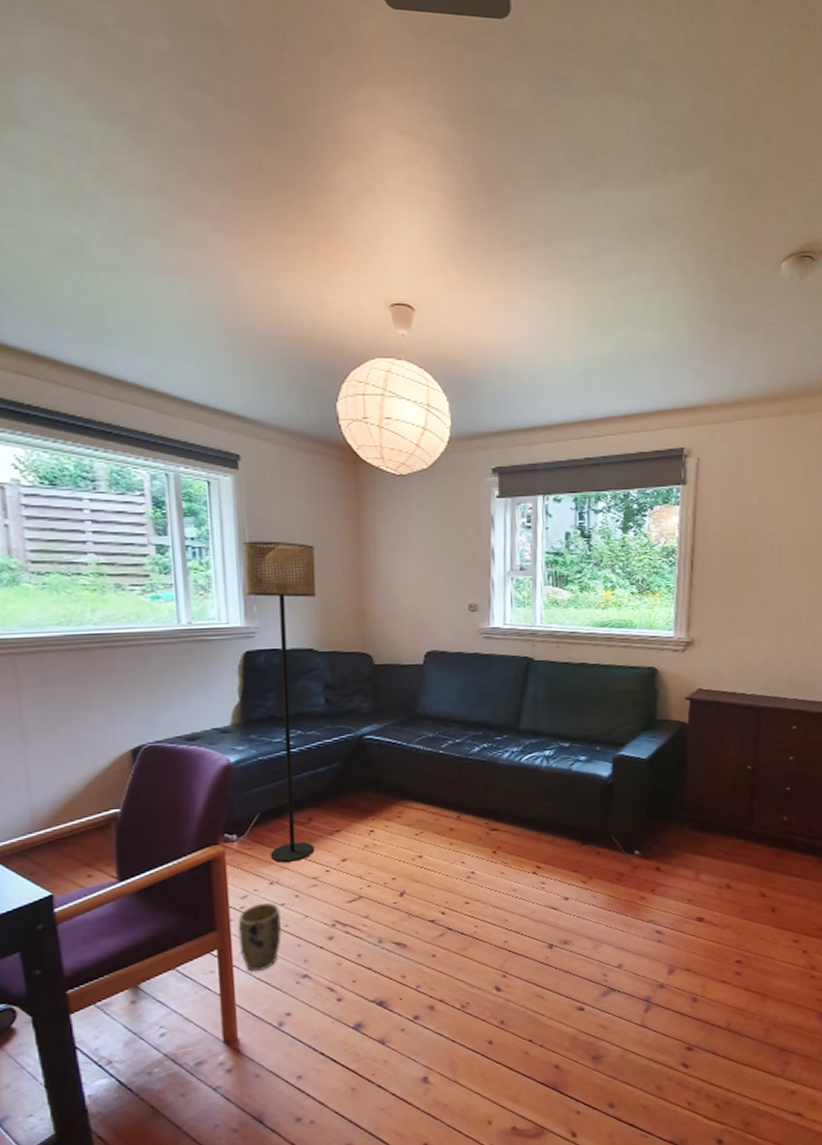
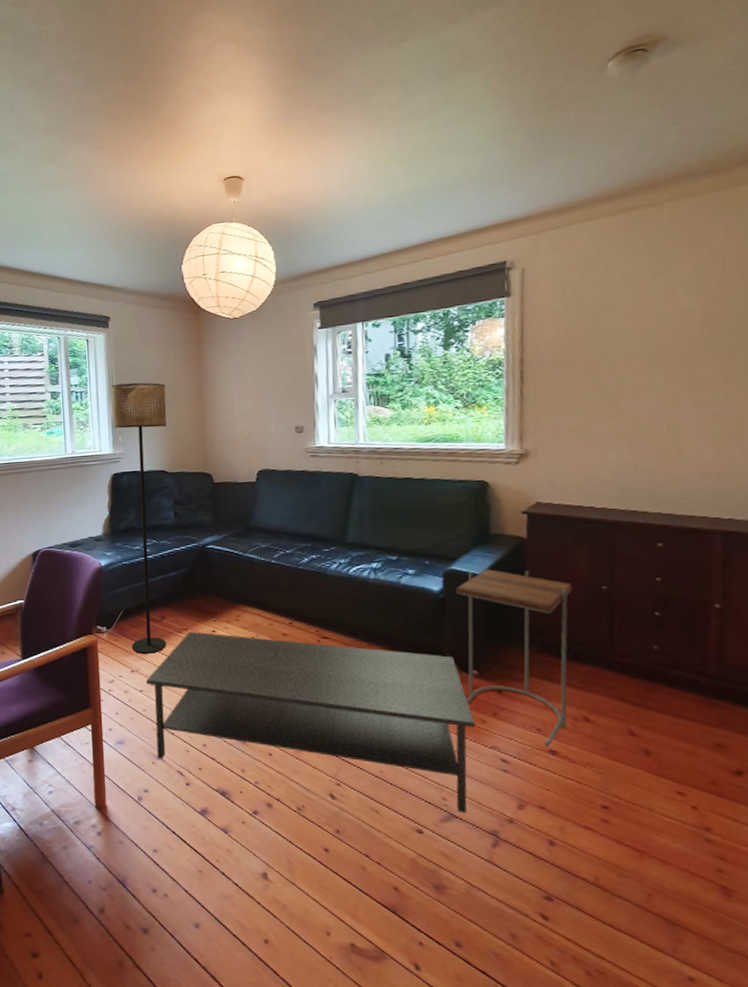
plant pot: present [238,903,283,971] -> none [107,687,141,748]
coffee table: none [288,832,635,985] -> present [146,631,475,813]
side table: none [624,753,724,915] -> present [456,569,573,747]

